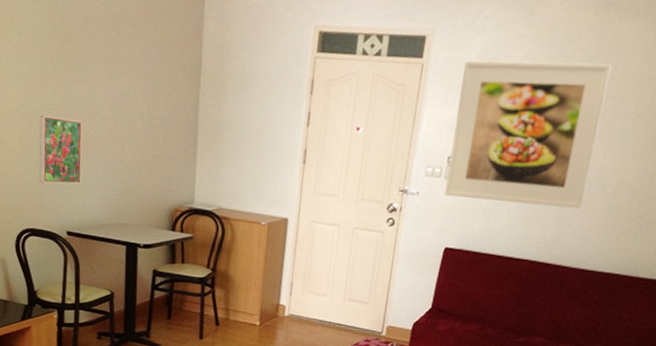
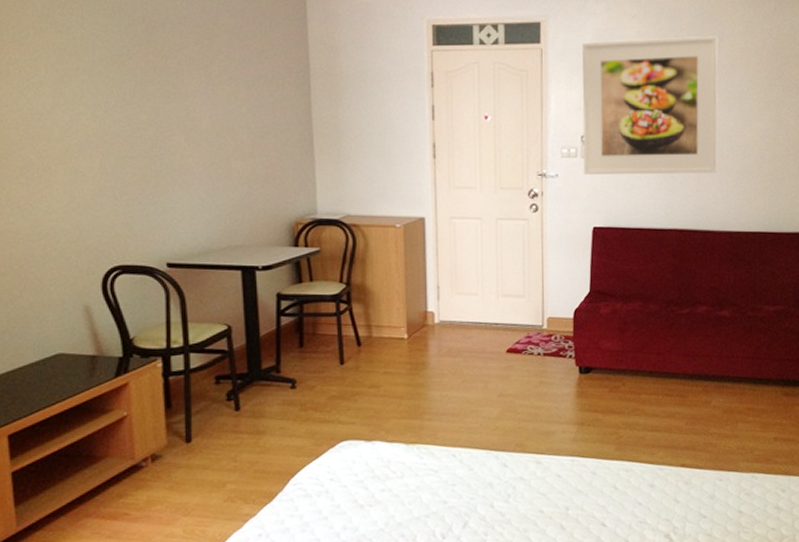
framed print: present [39,116,83,184] -> none [123,137,180,211]

